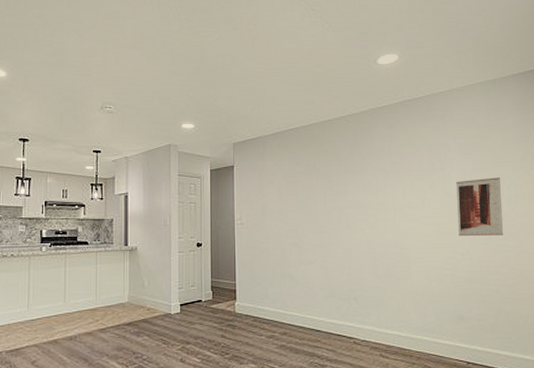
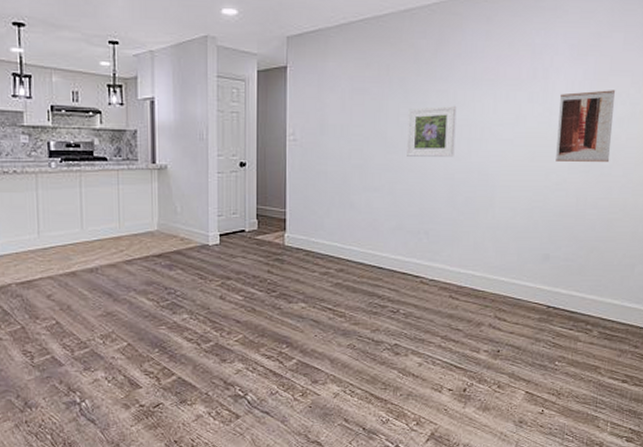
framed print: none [333,192,374,235] -> present [407,105,457,157]

